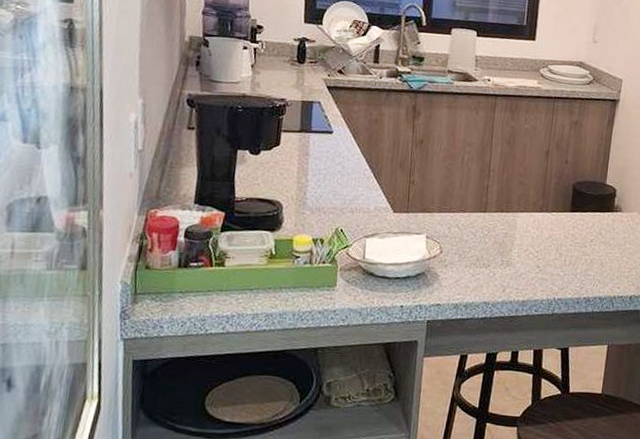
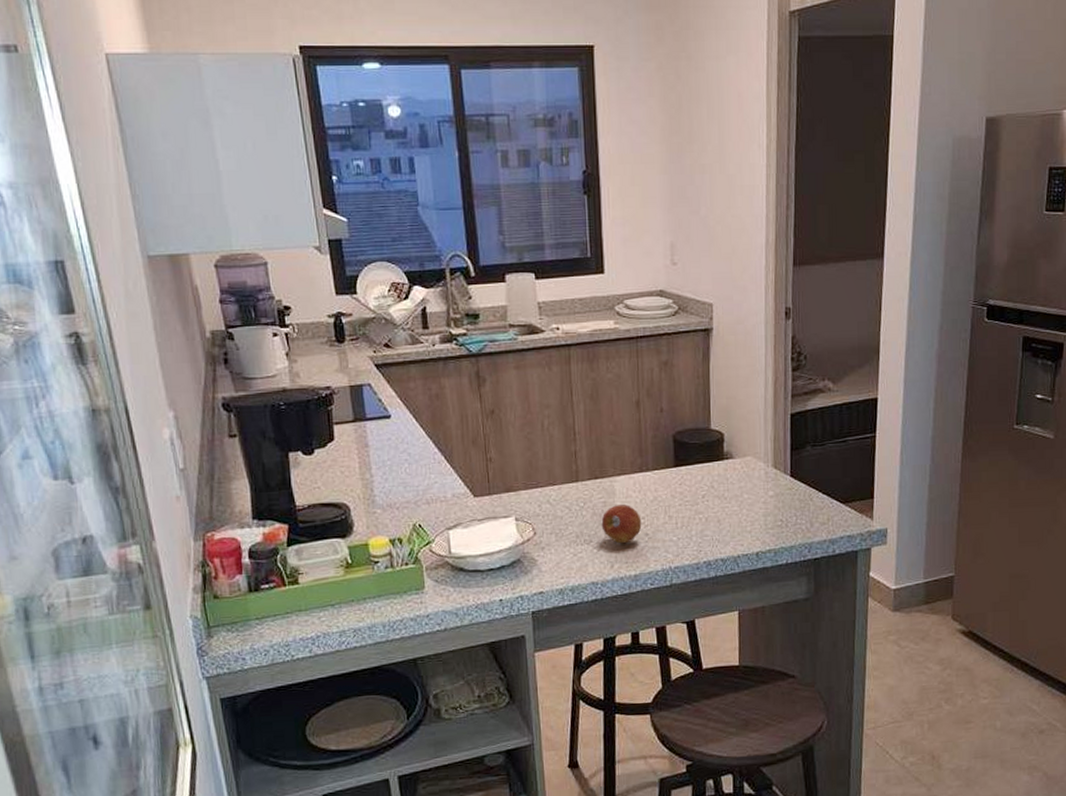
fruit: none [500,237,536,272] -> present [601,505,642,544]

